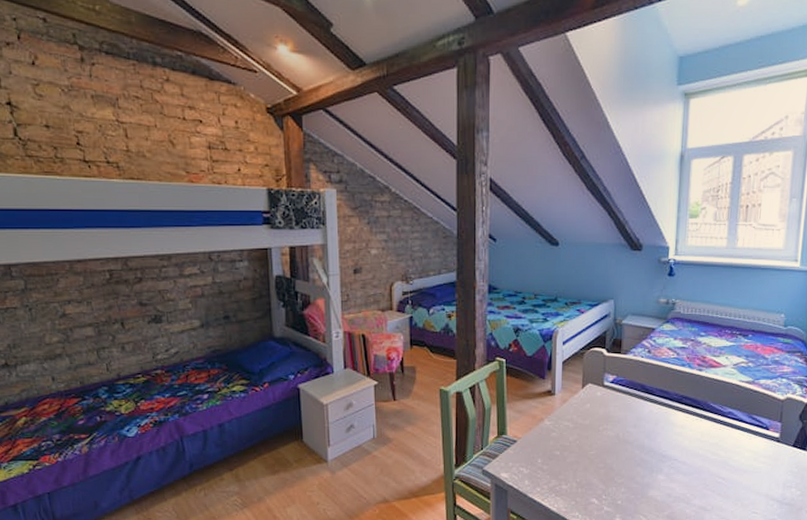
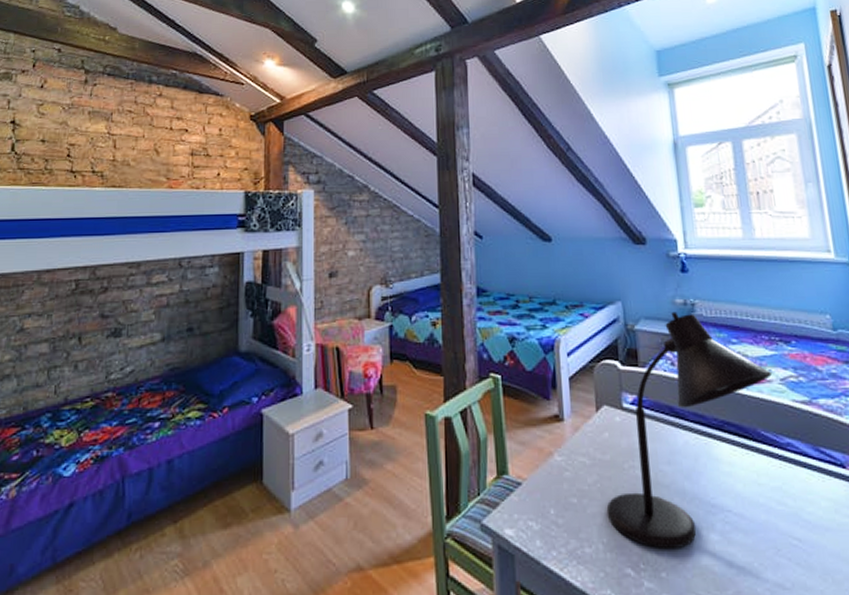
desk lamp: none [583,309,729,486] -> present [607,311,773,550]

